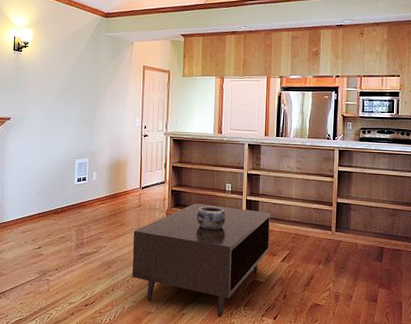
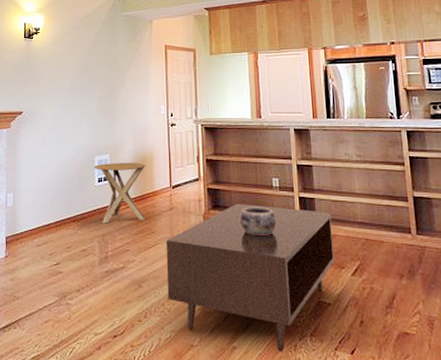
side table: none [74,166,120,216] -> present [94,163,146,224]

